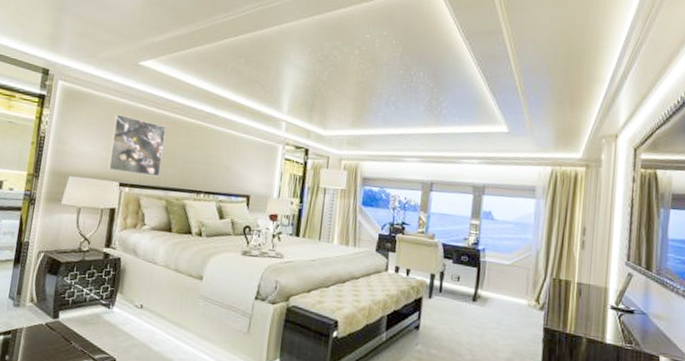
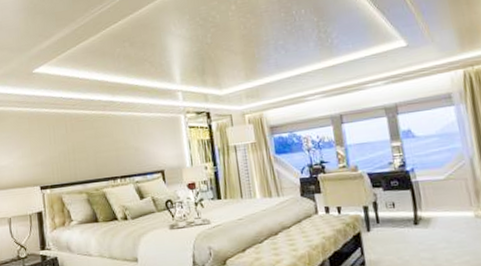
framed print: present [108,114,166,177] -> none [22,123,75,177]

